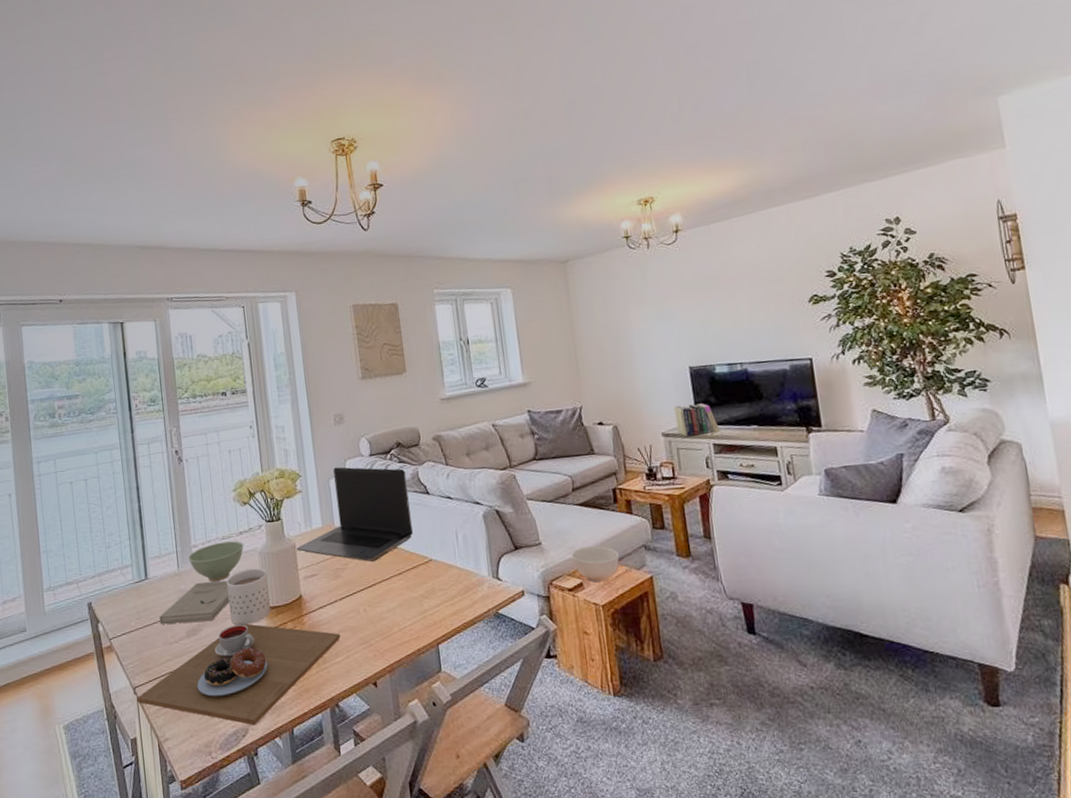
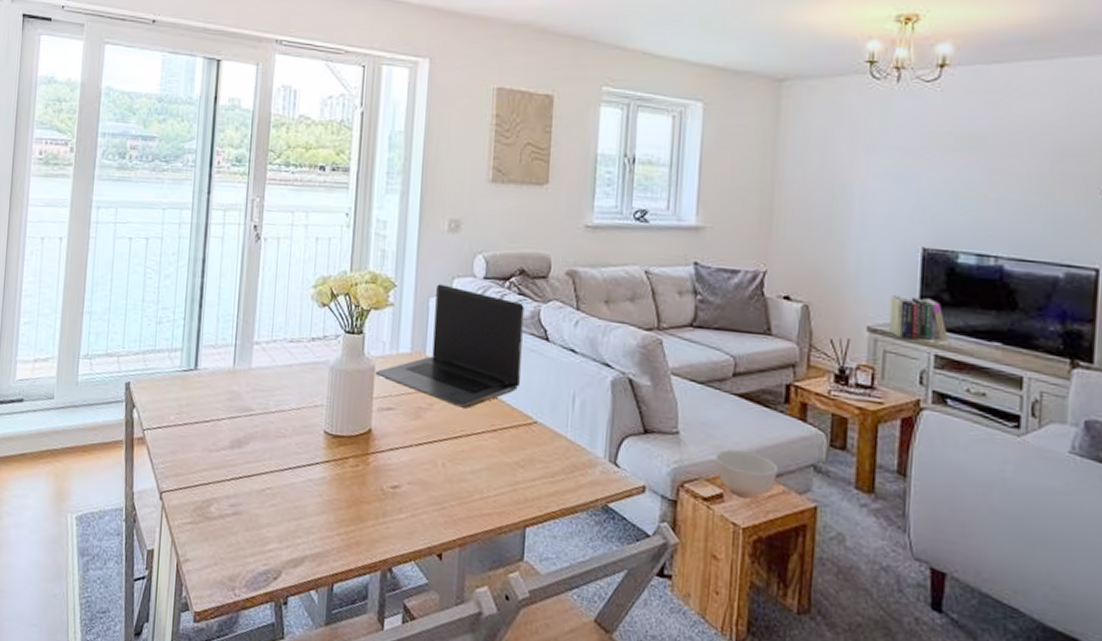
place setting: present [137,623,341,725] -> none [162,445,410,570]
book: present [159,581,229,624] -> none [202,387,287,435]
bowl: present [188,541,244,582] -> none [247,344,314,391]
mug: present [226,568,271,625] -> none [283,383,336,450]

